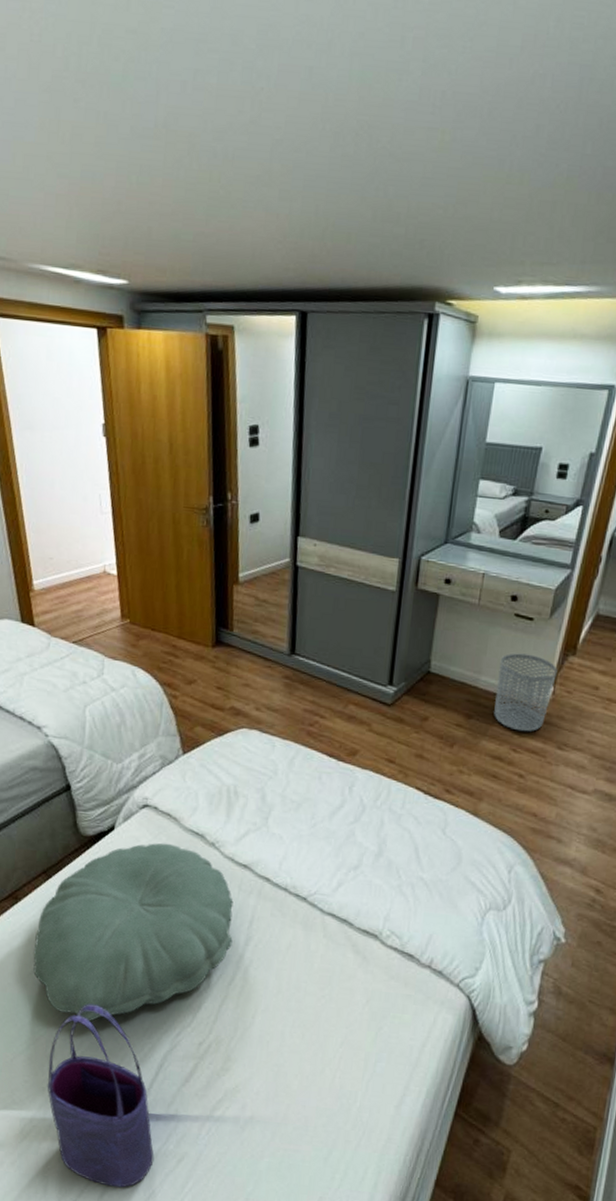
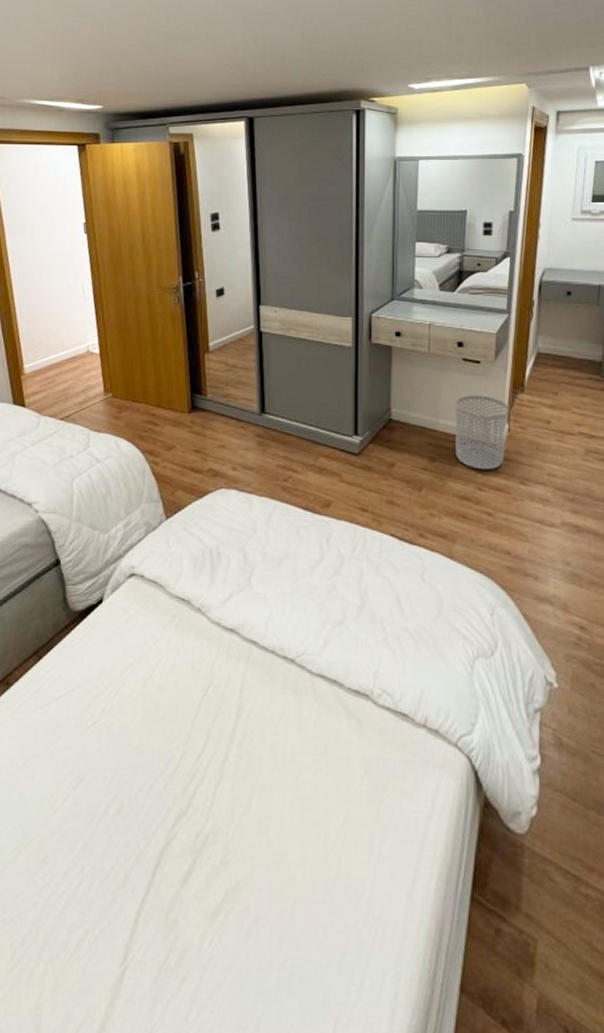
pillow: present [33,842,234,1022] -> none [24,612,224,818]
tote bag: present [47,1004,154,1188] -> none [39,797,155,1022]

